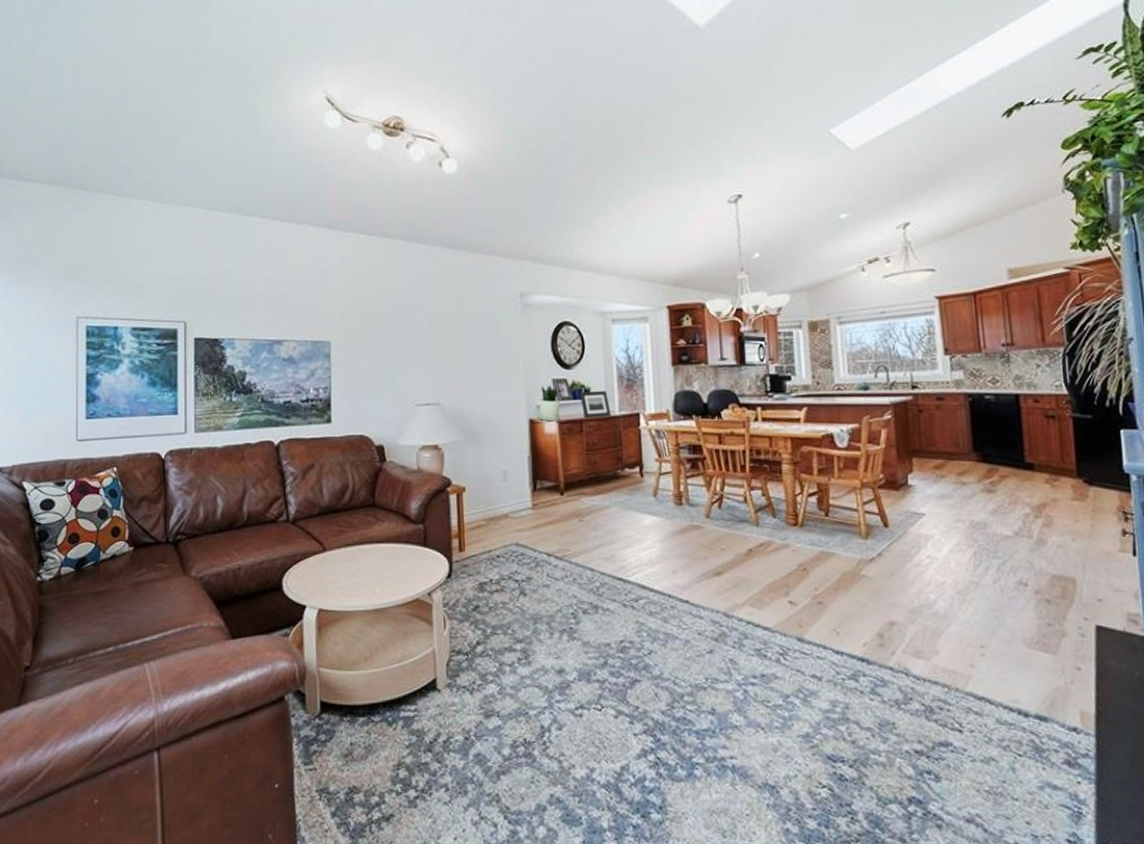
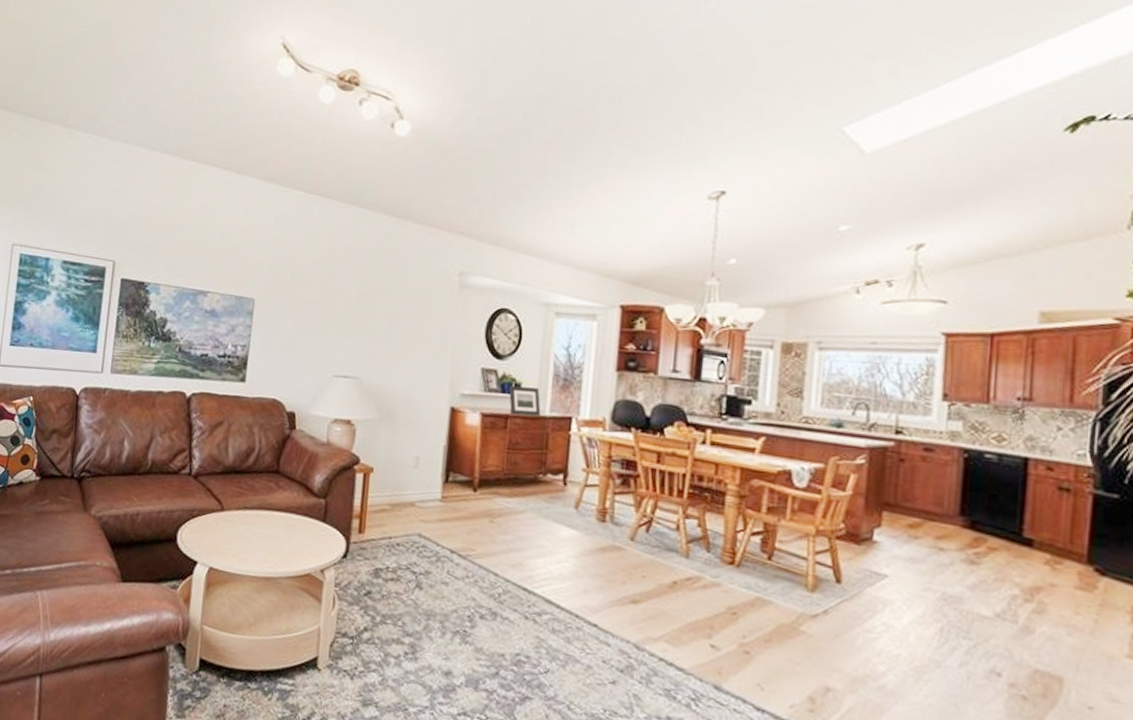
planter: present [537,385,562,422] -> none [459,373,487,414]

